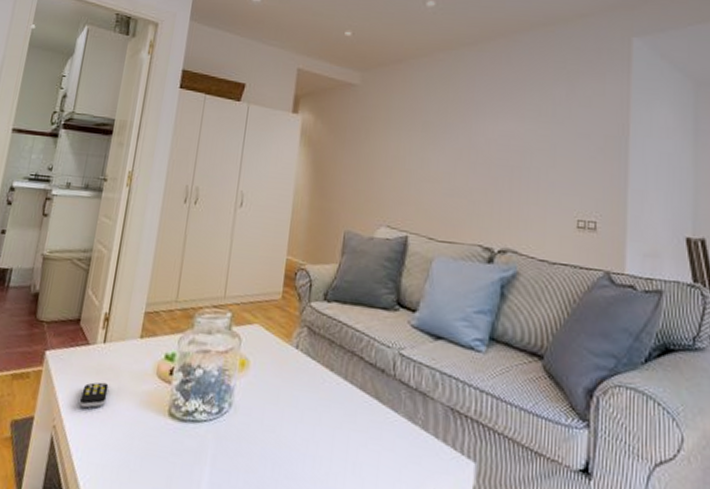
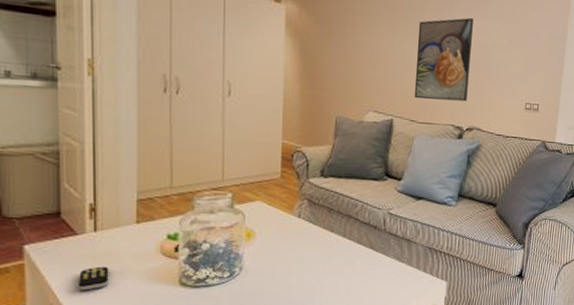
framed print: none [432,119,504,217] -> present [414,17,473,102]

